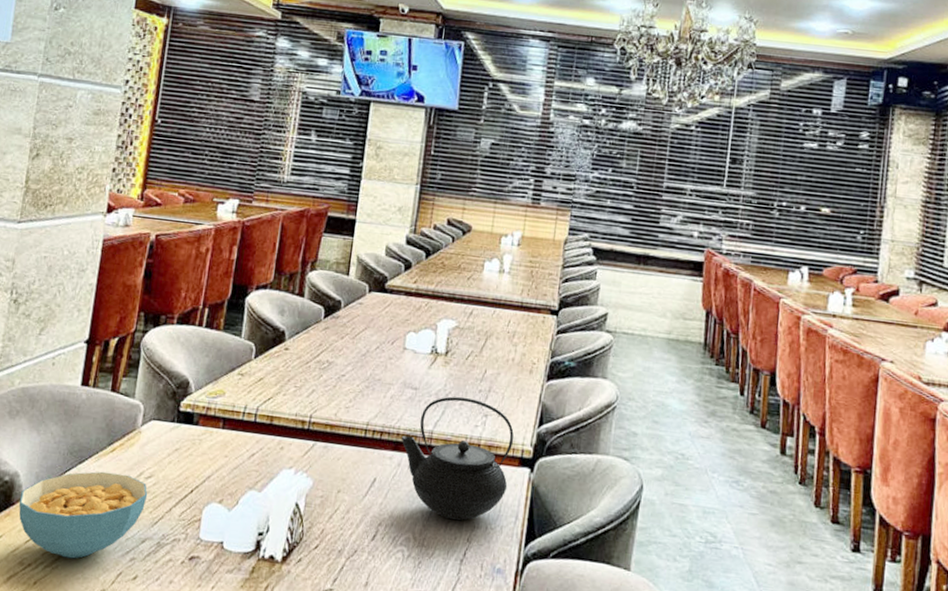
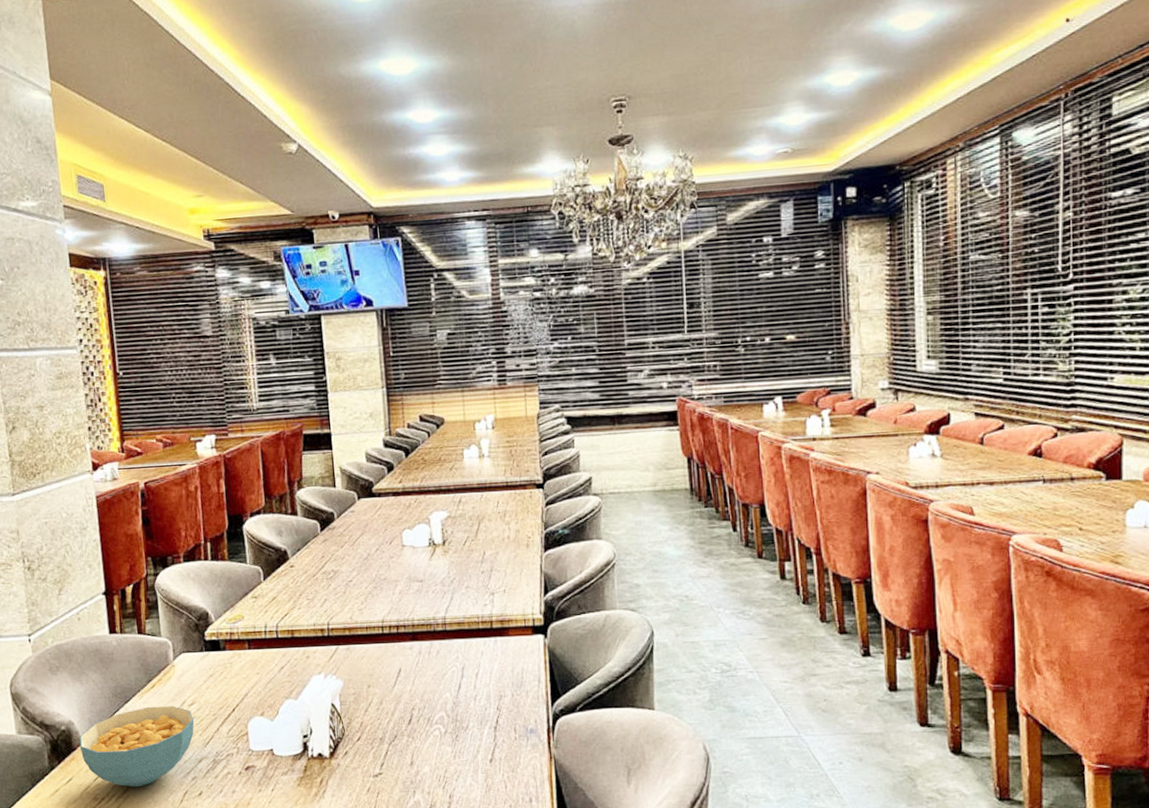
teapot: present [401,396,514,521] -> none [416,580,526,694]

